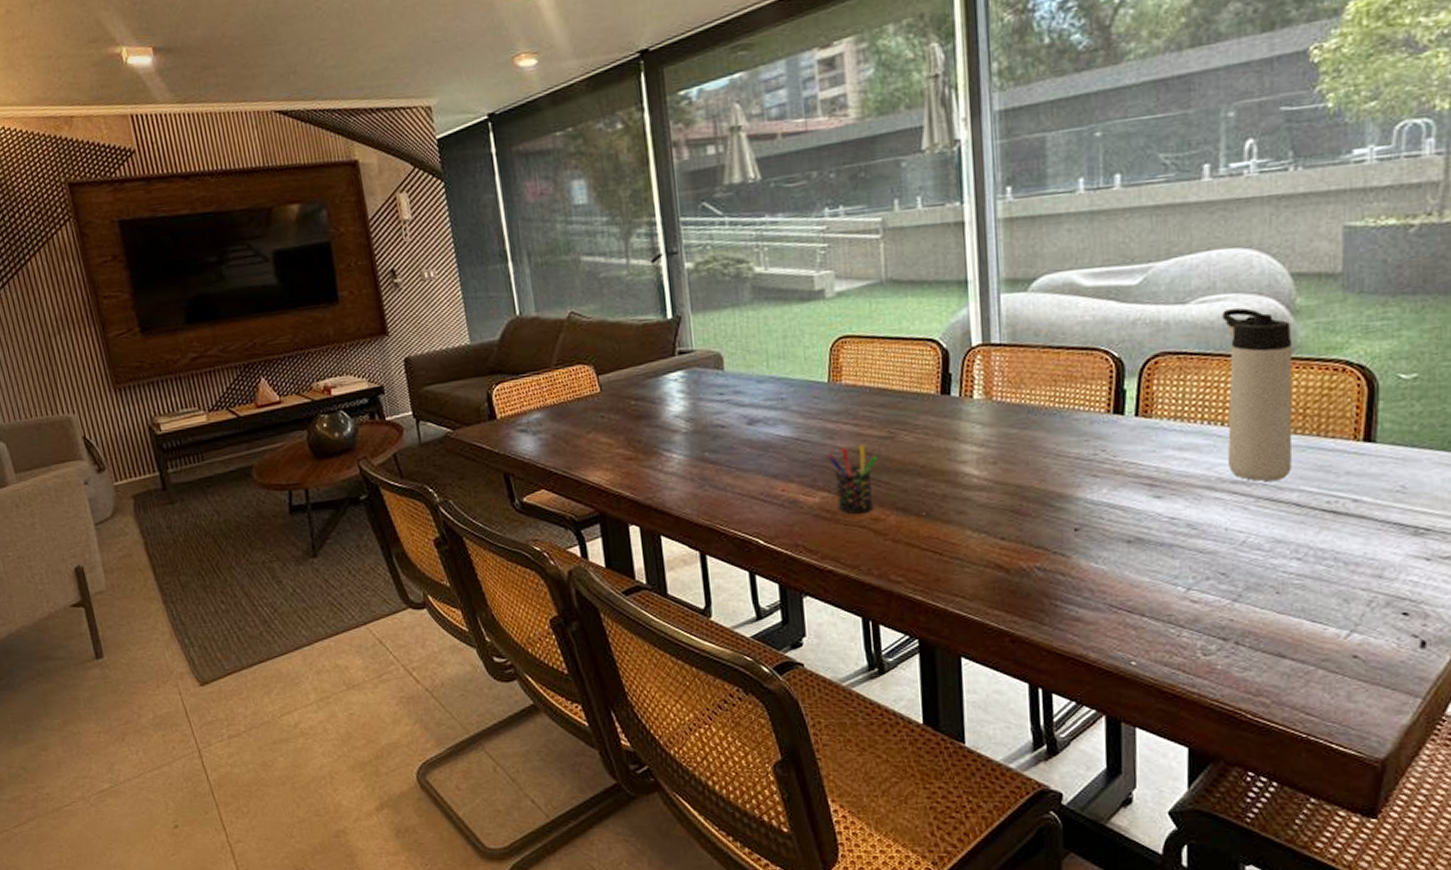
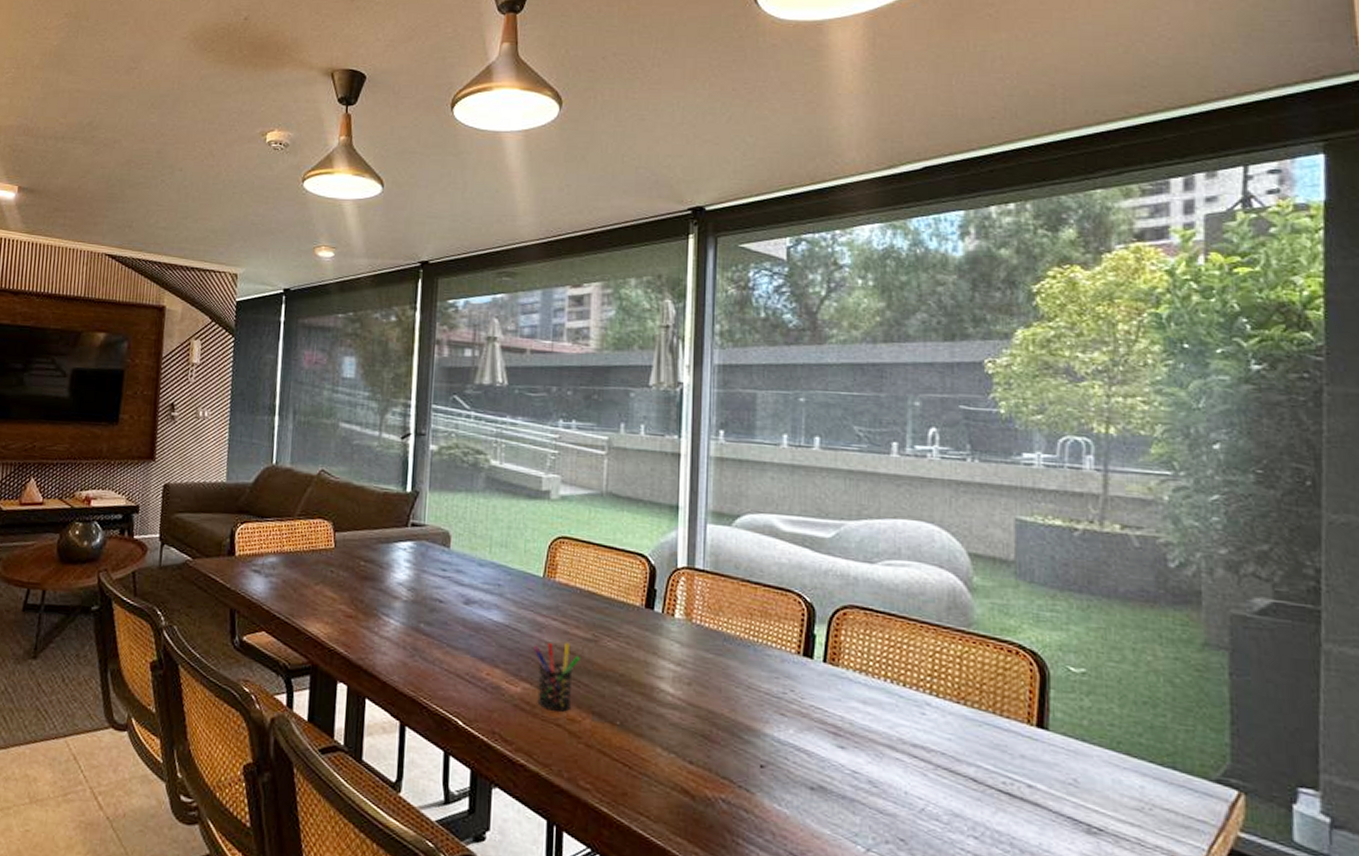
thermos bottle: present [1222,308,1293,482] -> none [906,576,970,752]

